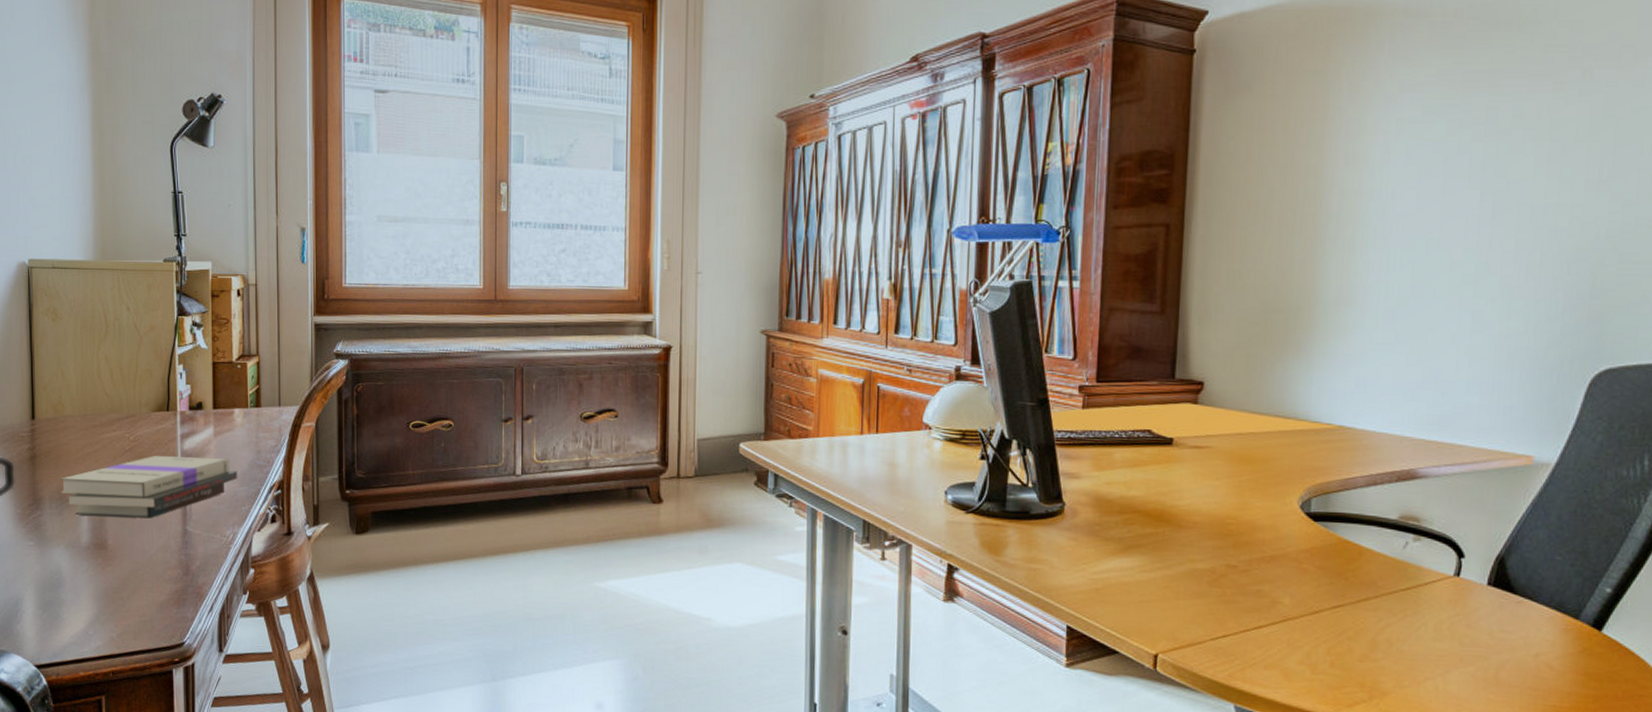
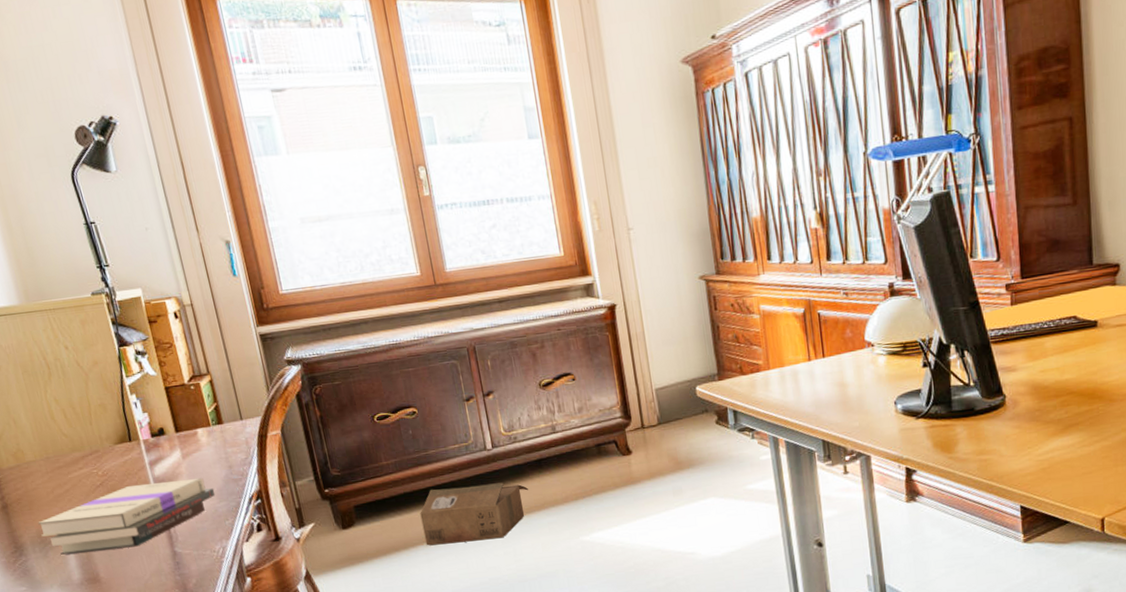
cardboard box: none [436,507,550,570] -> present [420,482,528,546]

